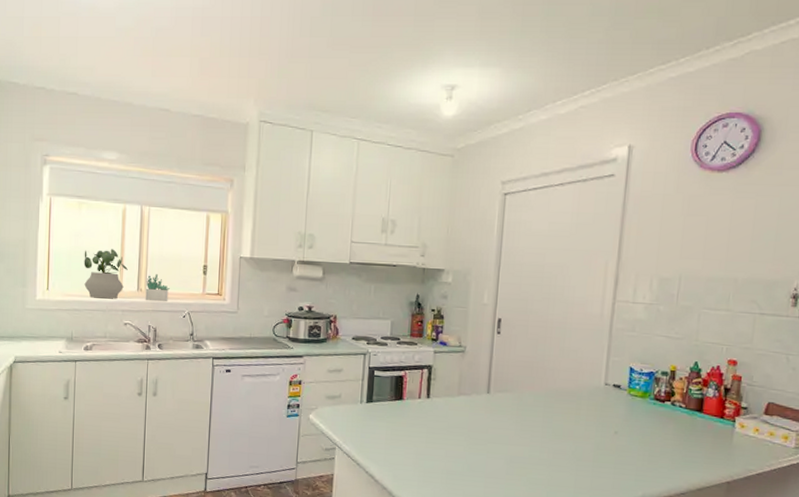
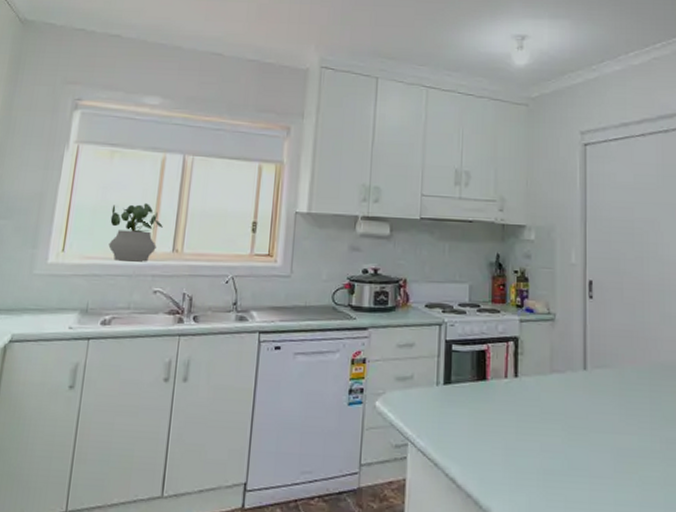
succulent plant: present [145,274,170,302] -> none [181,232,212,265]

